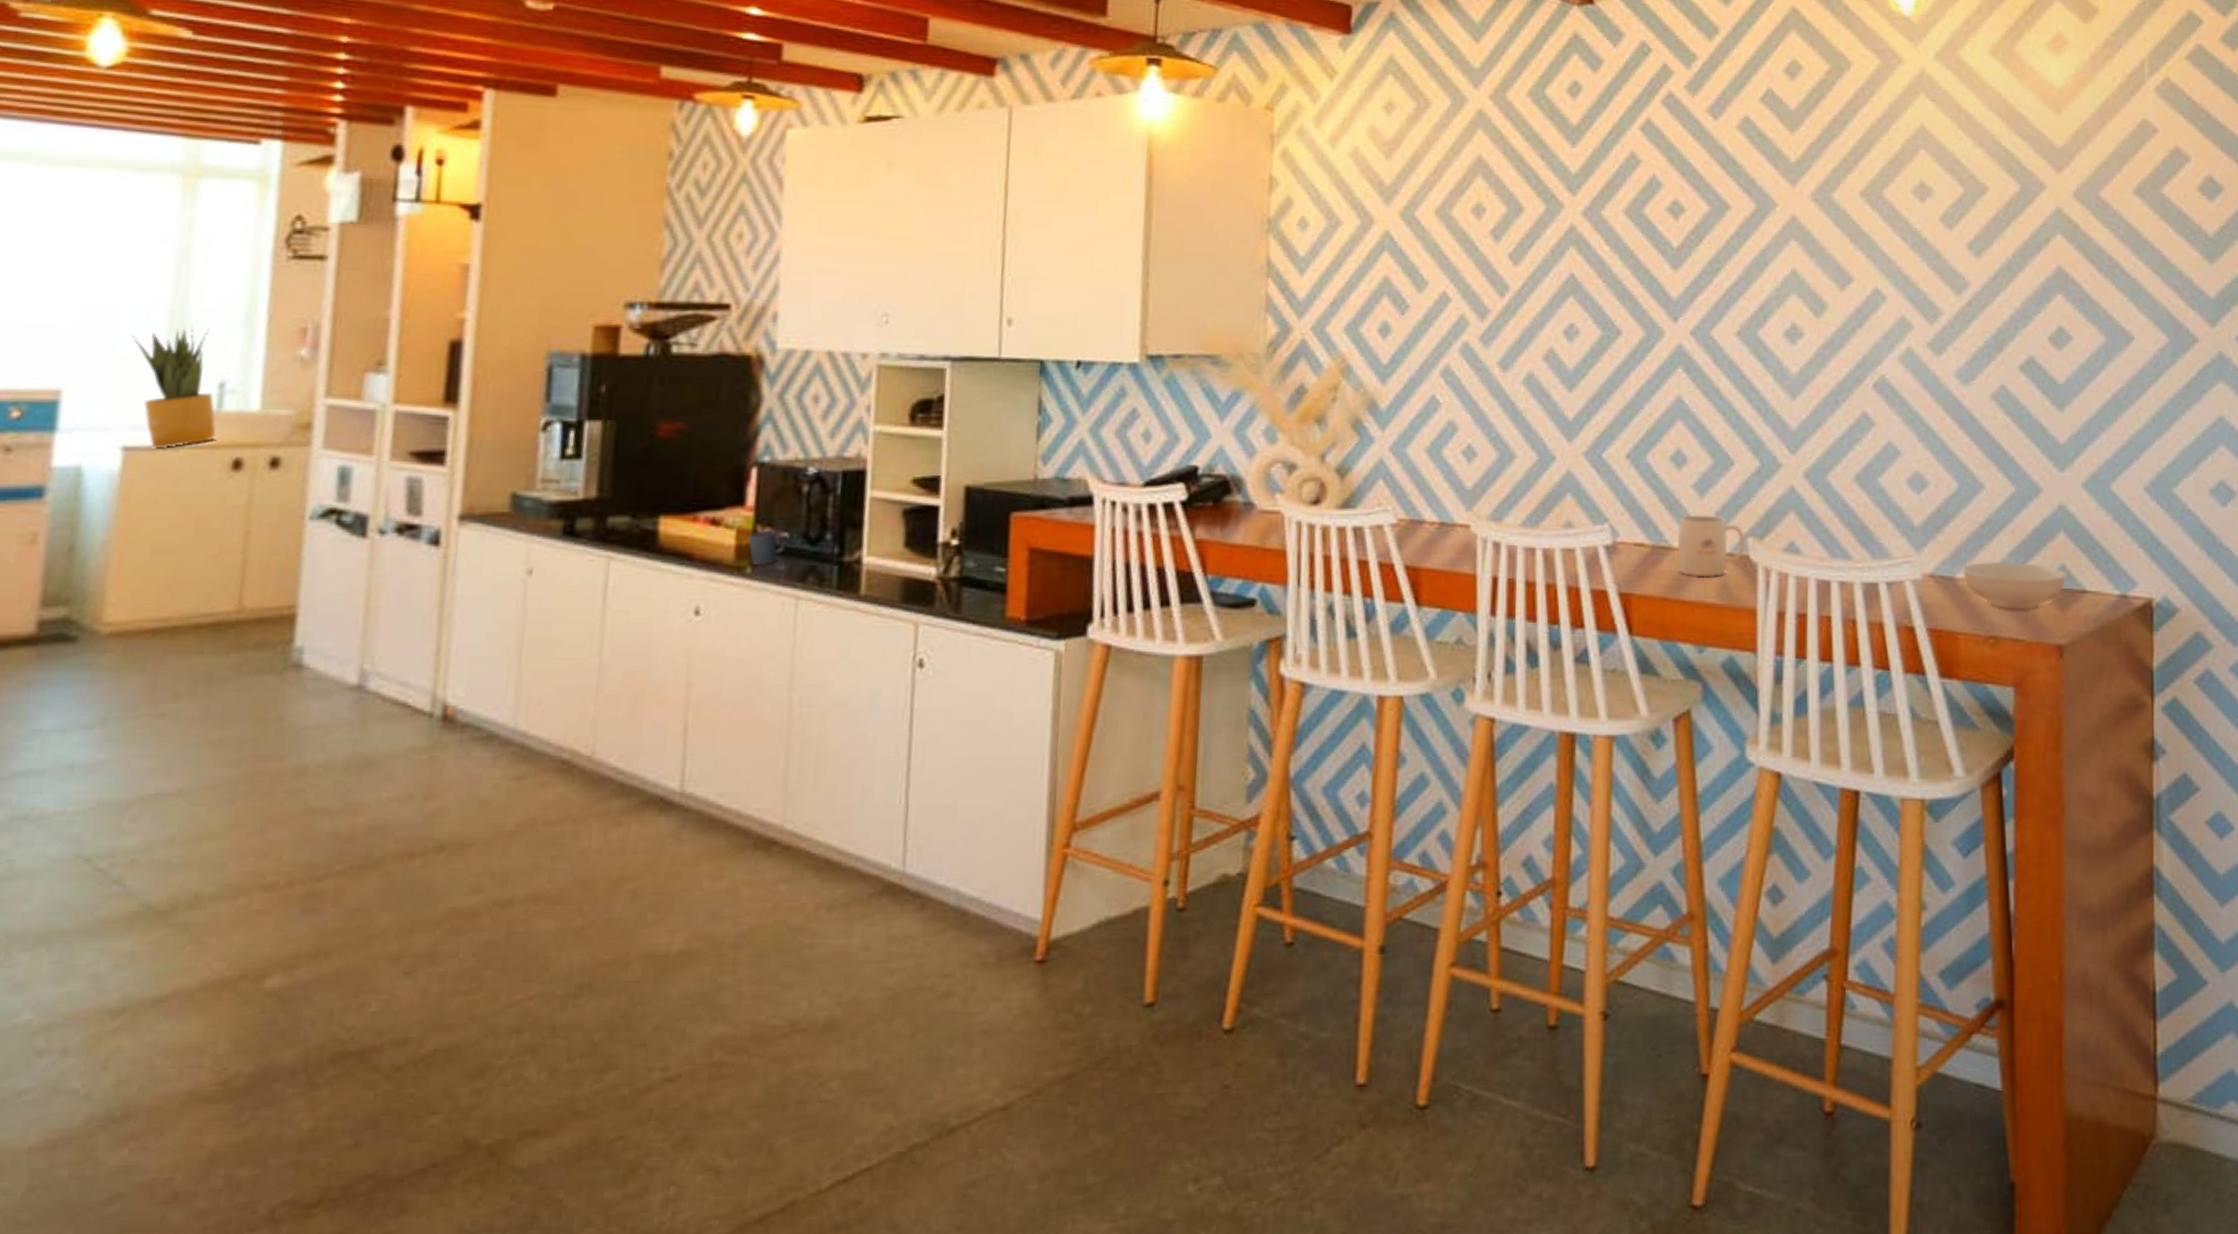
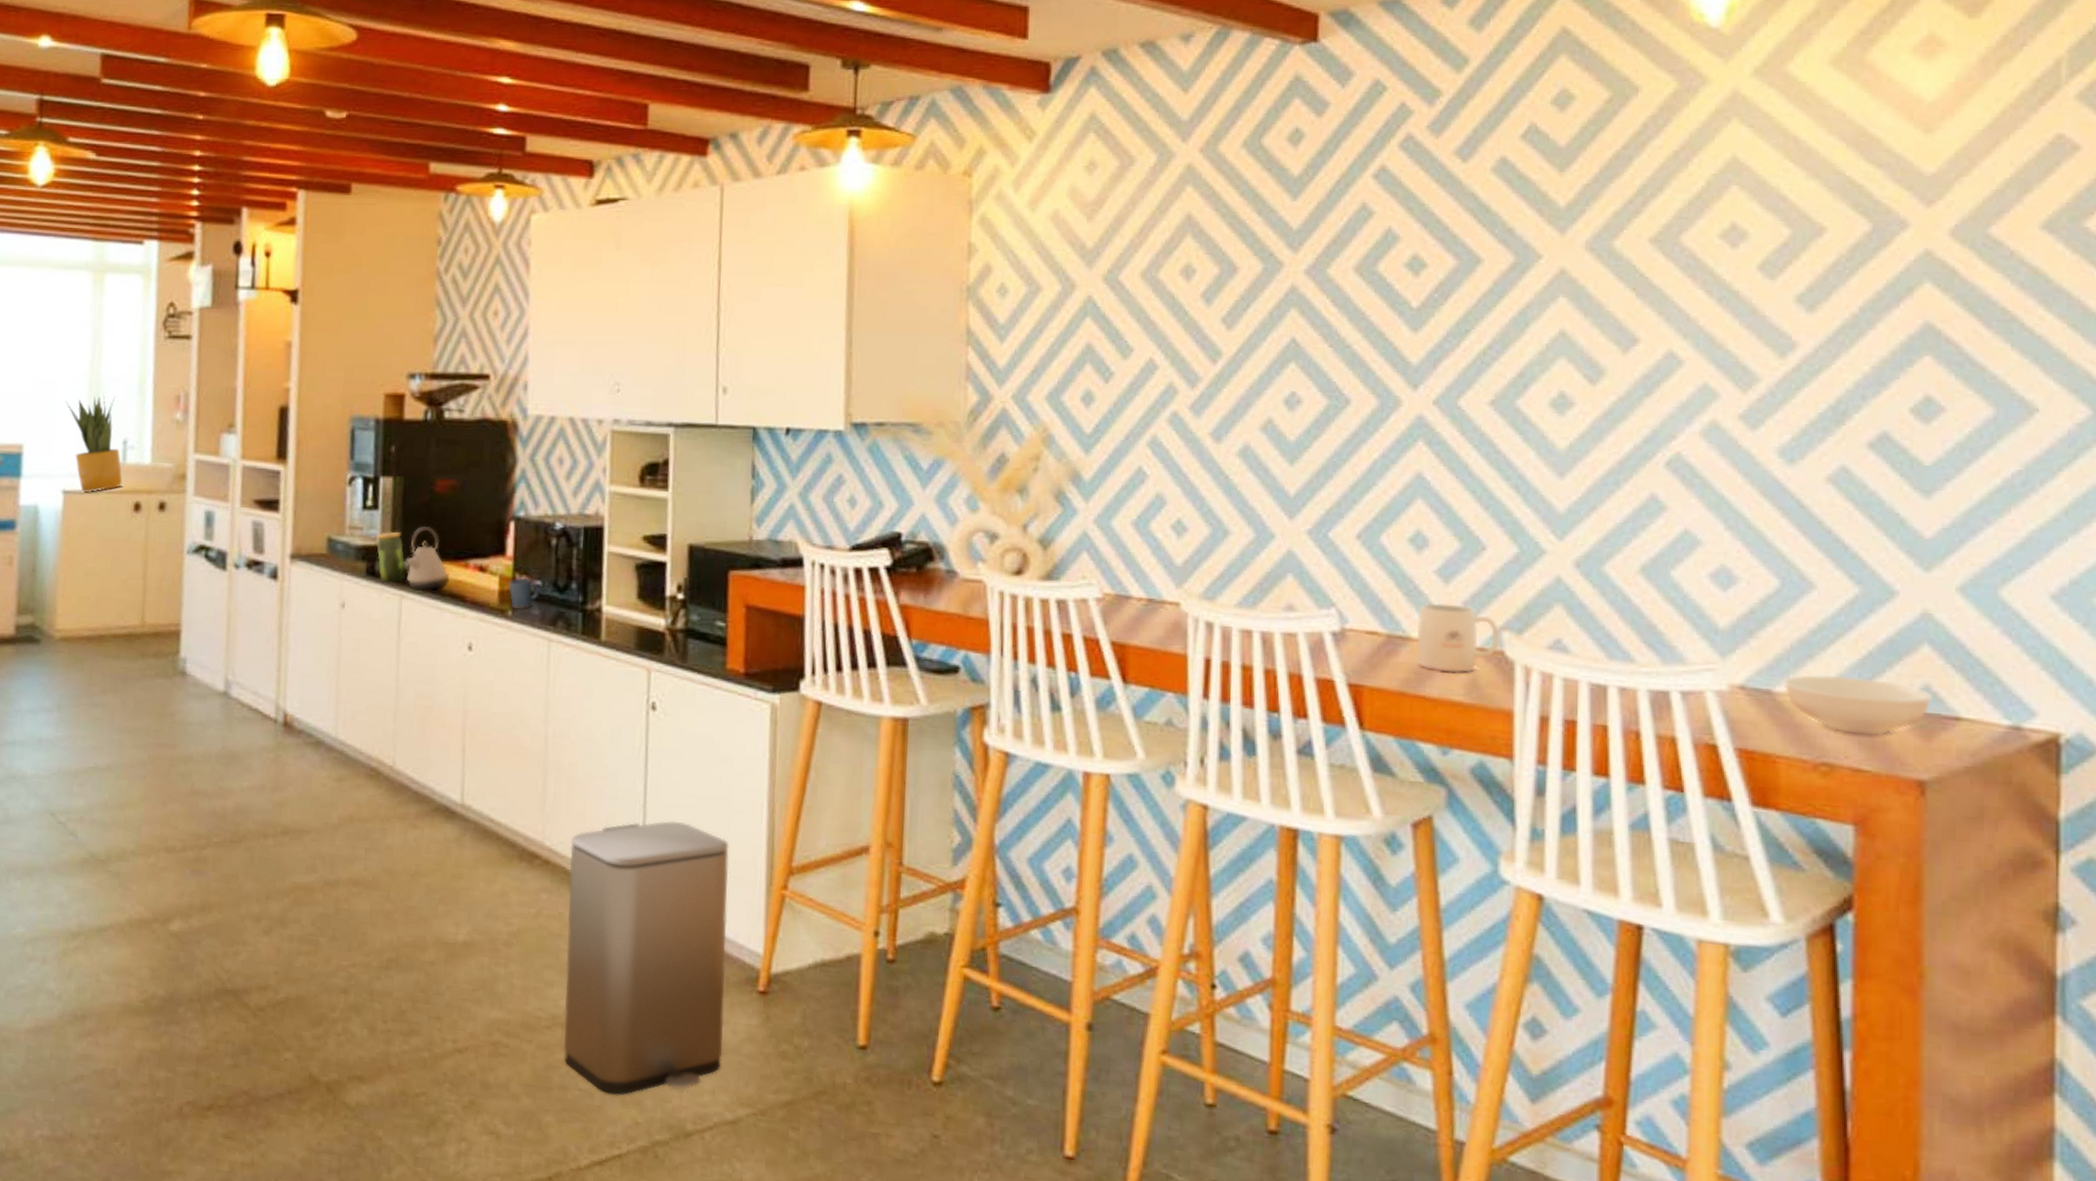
jar: none [578,483,616,545] -> present [376,531,406,584]
kettle: none [616,476,671,550] -> present [406,526,448,591]
pedal bin: none [803,786,1006,1099] -> present [564,820,729,1095]

